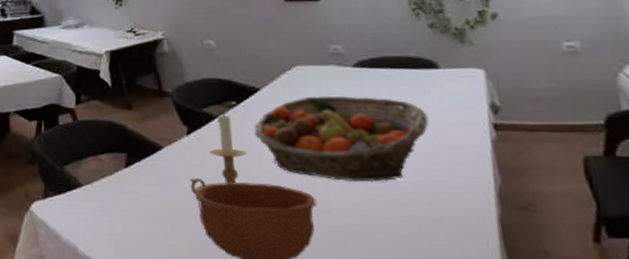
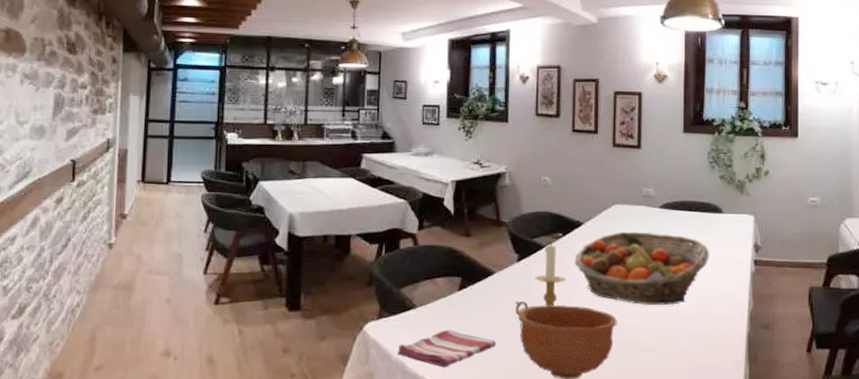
dish towel: none [66,210,173,251] -> present [397,330,496,368]

